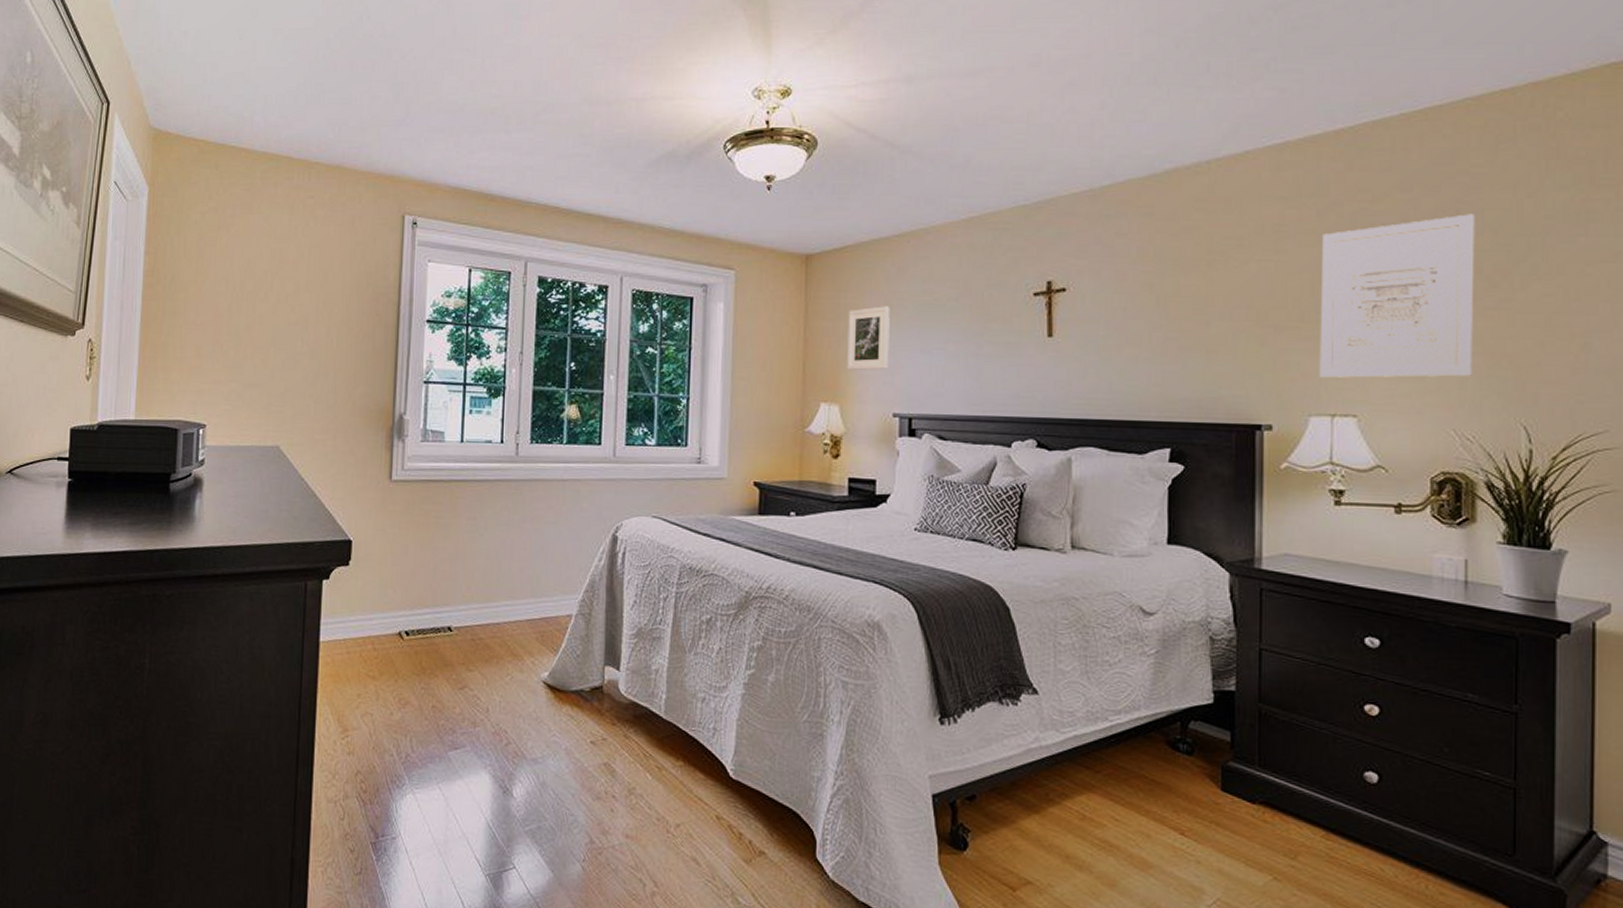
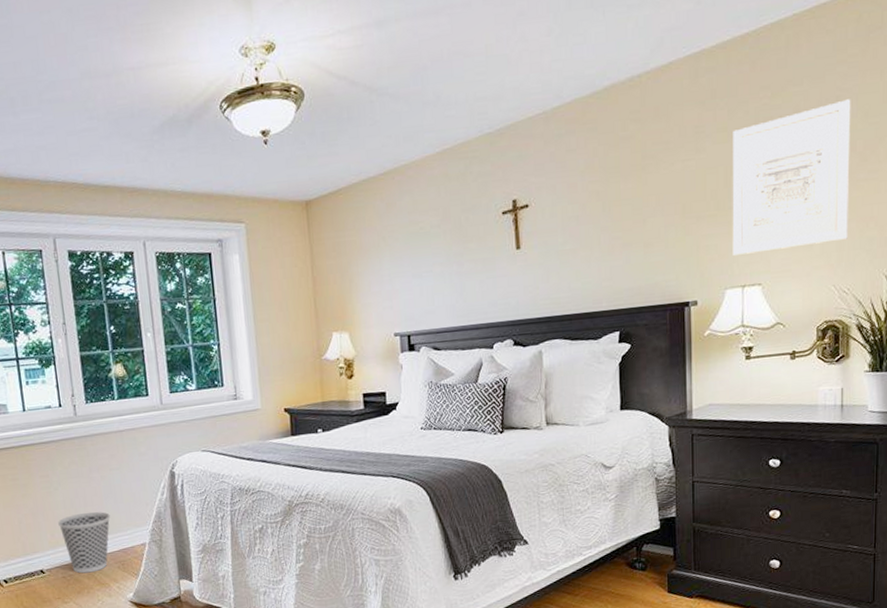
wastebasket: none [477,567,537,640] -> present [58,512,111,574]
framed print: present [847,306,890,371] -> none [348,239,387,302]

